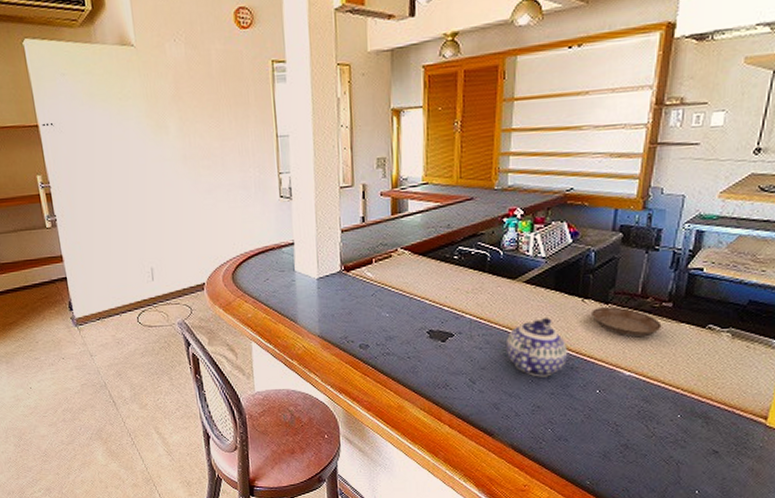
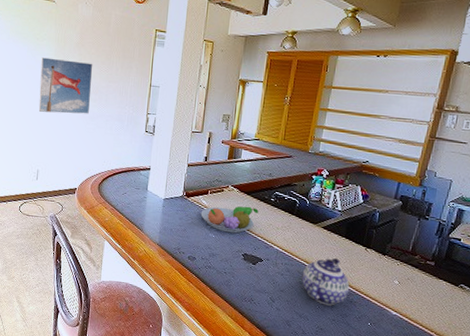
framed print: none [130,119,204,195] -> present [38,57,93,114]
fruit bowl: none [367,270,440,308] -> present [200,206,259,234]
saucer: present [592,307,662,338] -> none [371,257,425,286]

